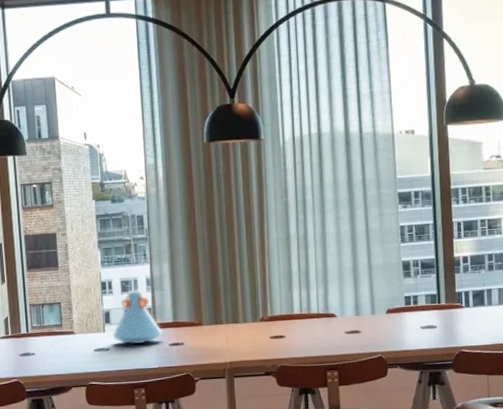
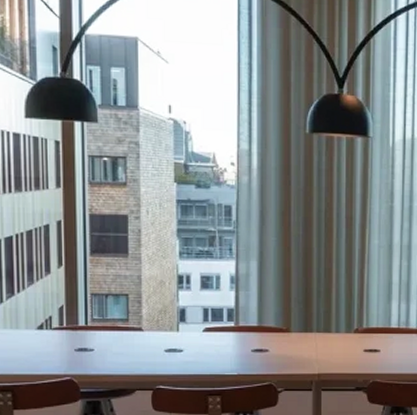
vase: present [112,289,162,345] -> none [187,287,245,348]

